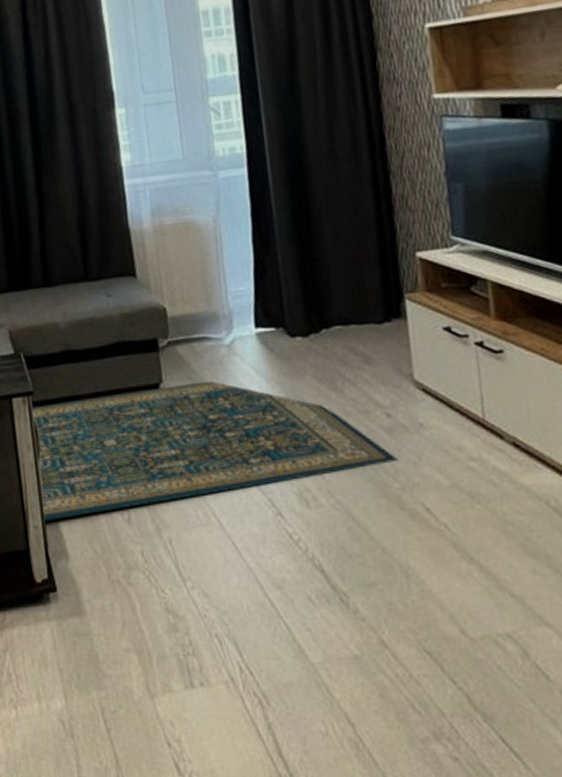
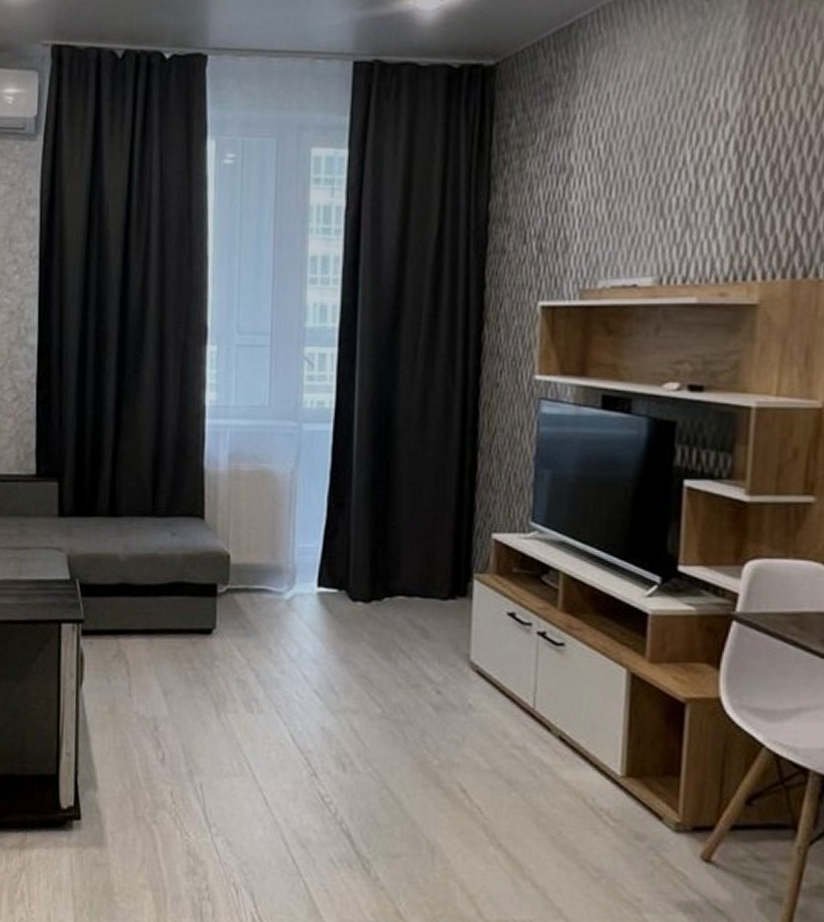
rug: present [31,381,398,522] -> none [76,633,441,750]

